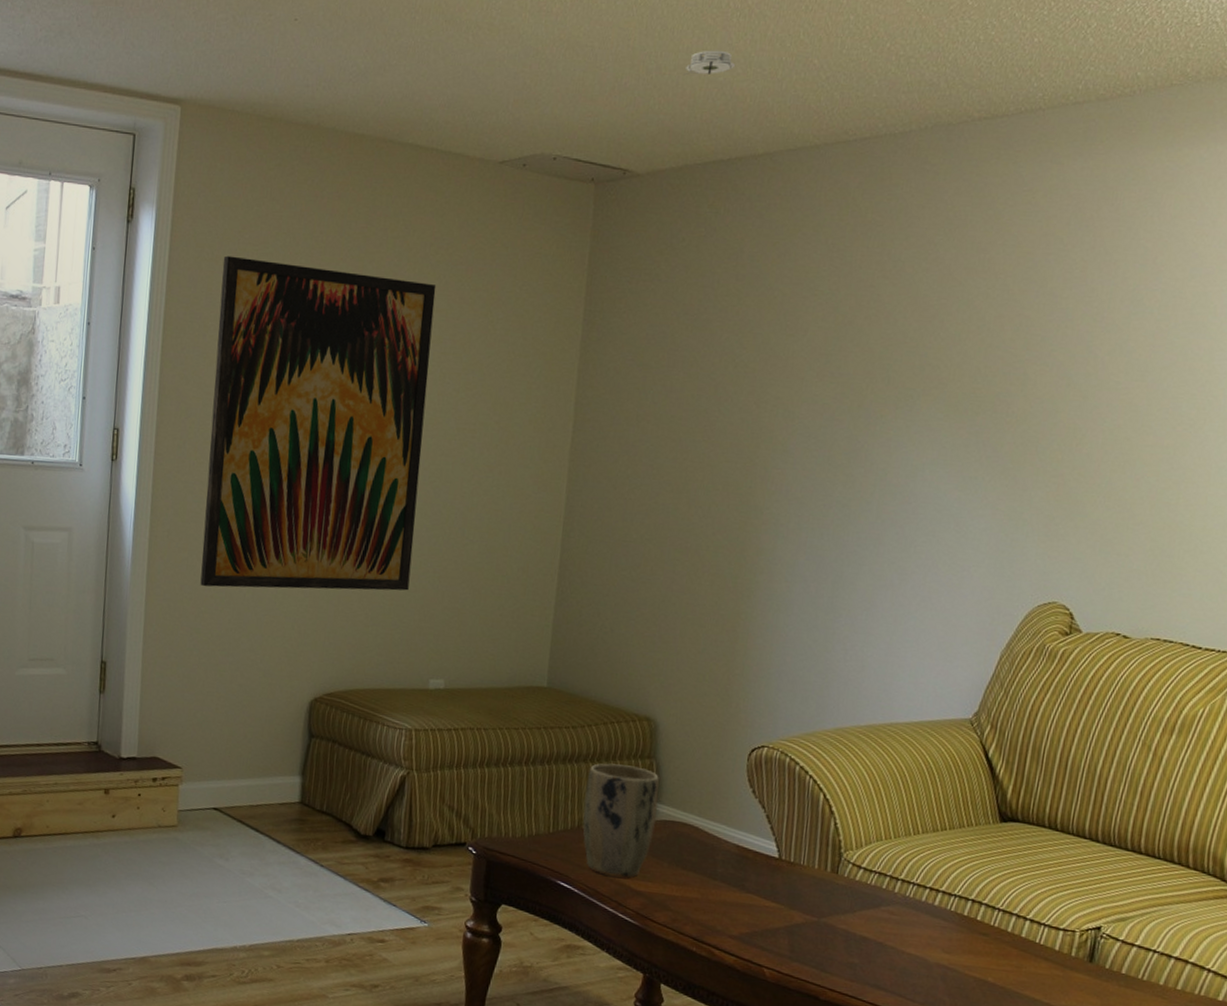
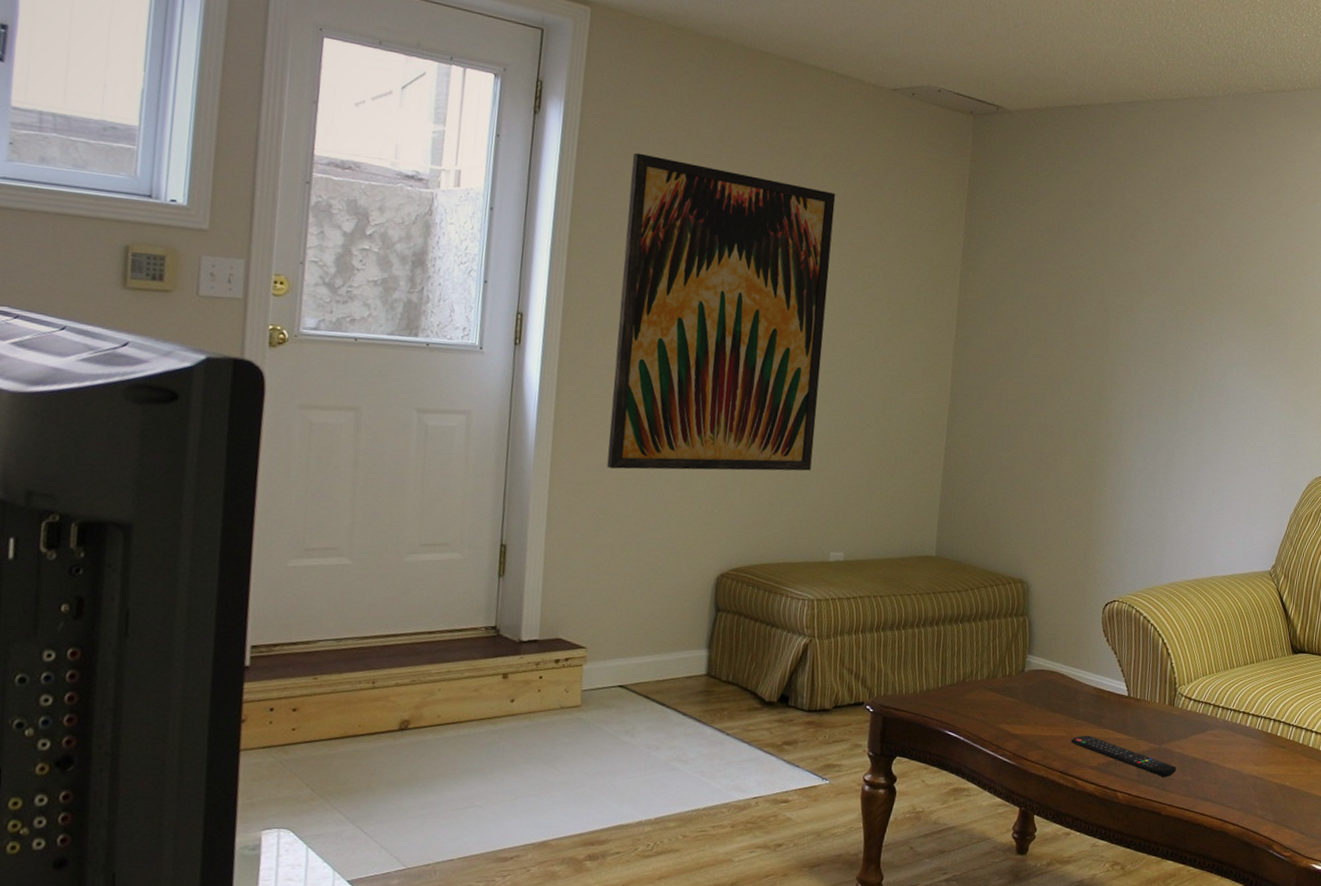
plant pot: present [583,763,660,878] -> none [967,622,1032,723]
smoke detector: present [683,50,736,76] -> none [1045,13,1086,34]
remote control: none [706,899,841,957] -> present [1071,735,1177,778]

